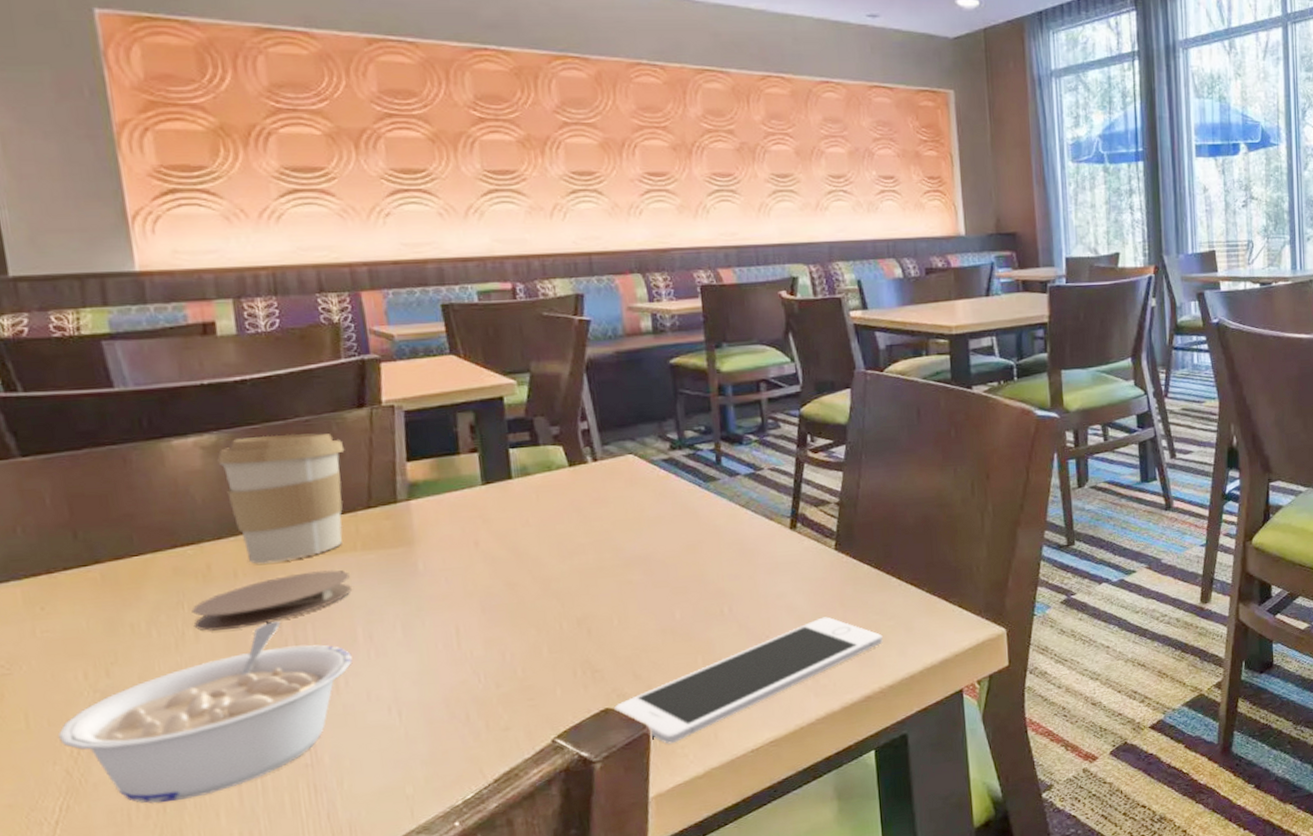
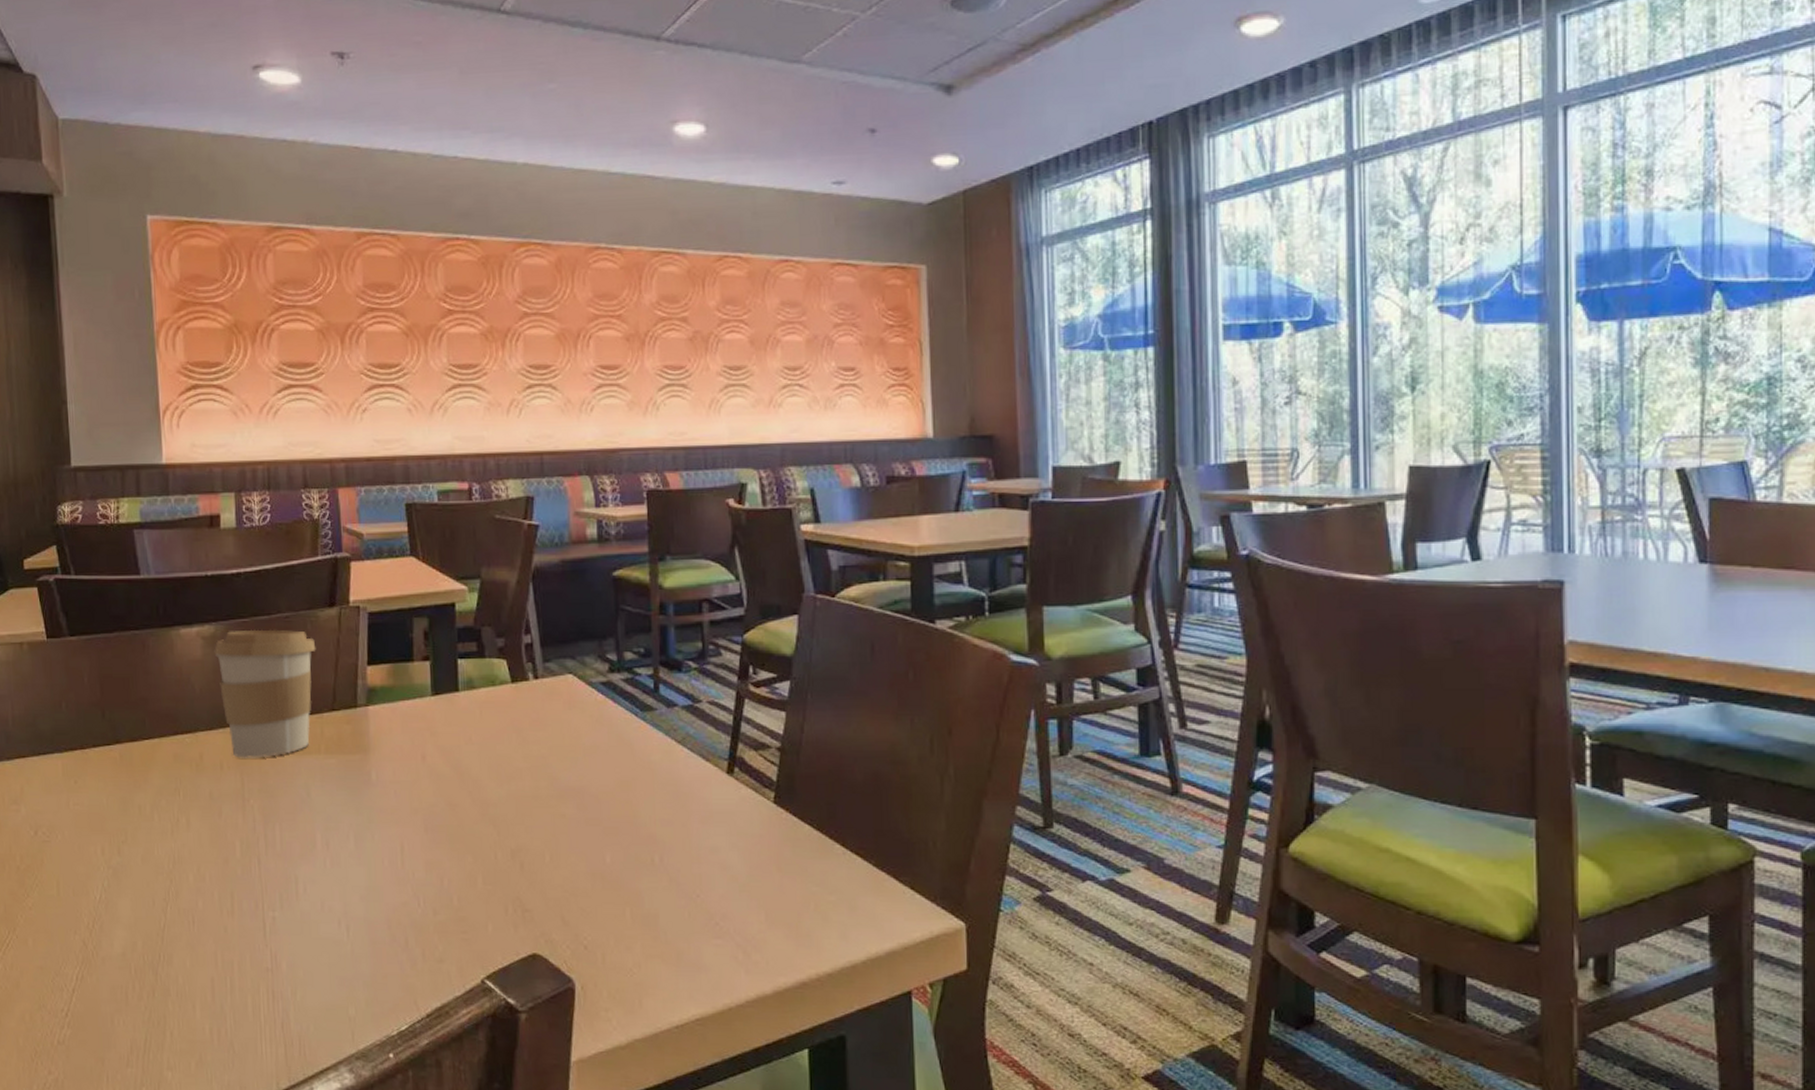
legume: present [57,621,353,804] -> none [79,818,311,987]
coaster: present [191,570,353,631] -> none [185,770,315,821]
cell phone: present [614,617,883,744] -> none [542,881,823,1004]

